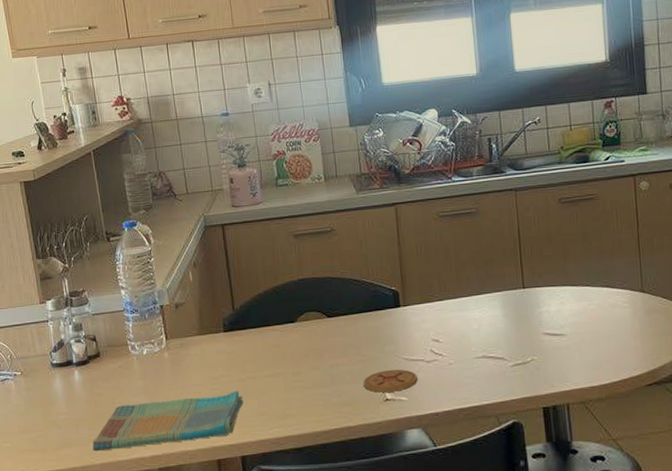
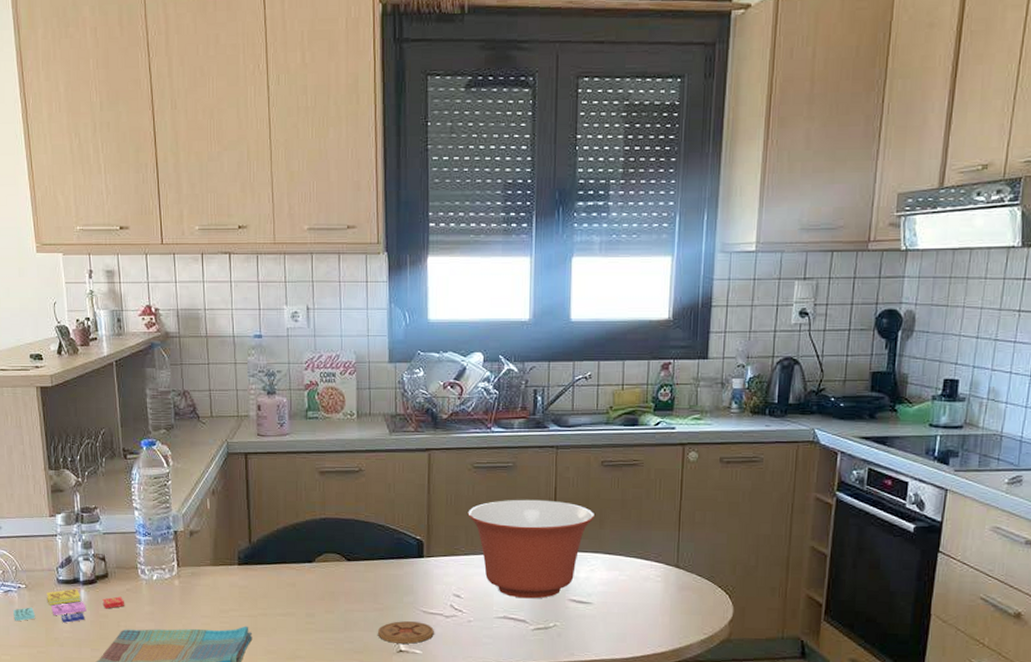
books: none [10,371,117,409] -> present [12,589,124,623]
mixing bowl: none [438,240,558,337] -> present [468,499,594,599]

